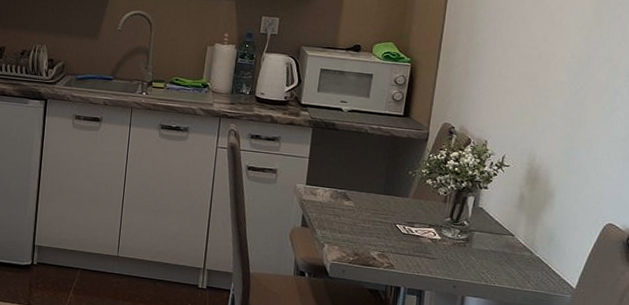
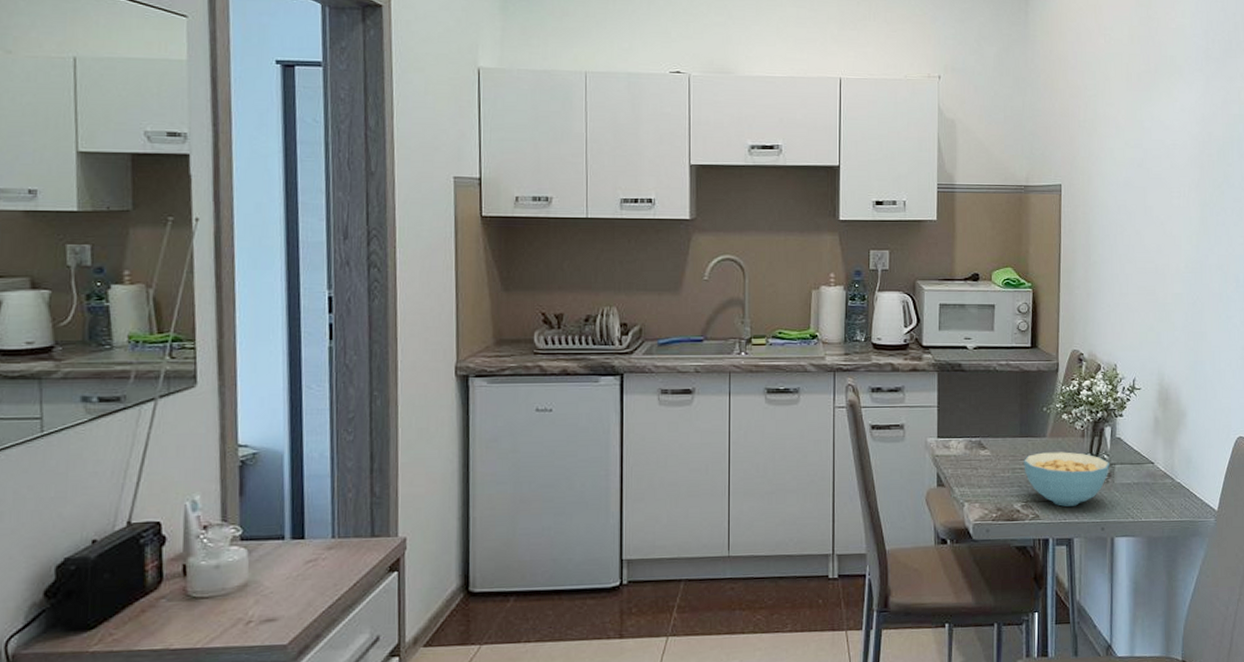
cereal bowl: none [384,210,469,263] -> present [1024,452,1109,507]

